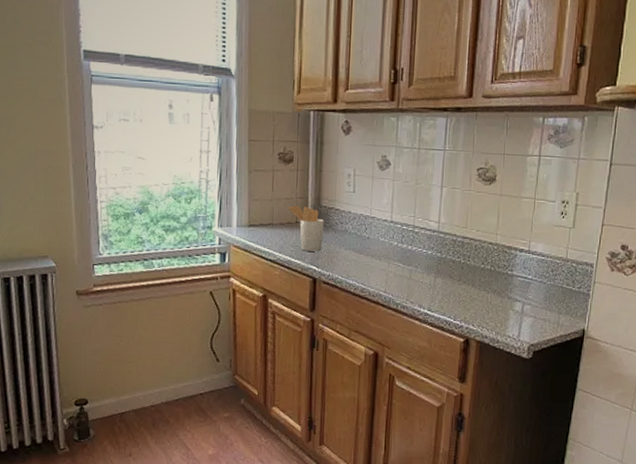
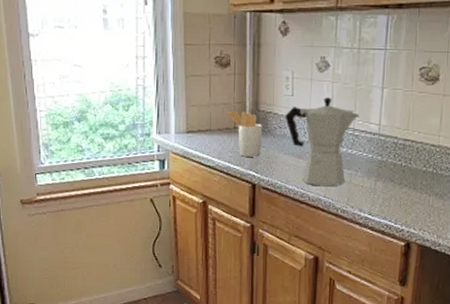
moka pot: none [346,195,419,282] -> present [285,97,359,187]

